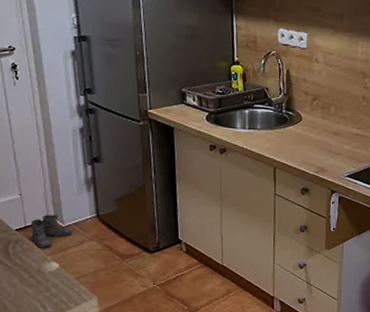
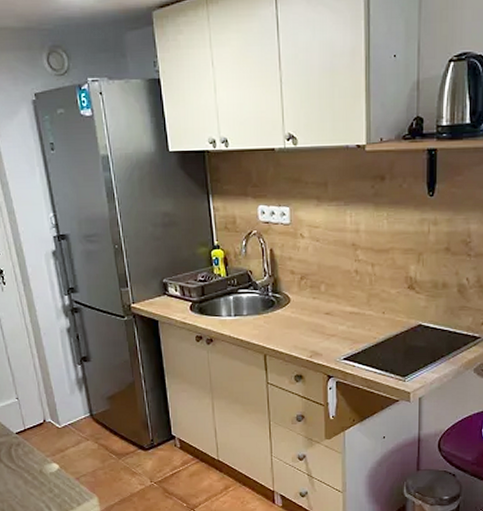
boots: present [30,214,72,248] -> none [29,416,68,450]

